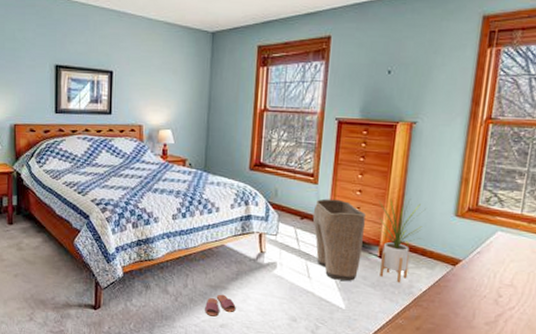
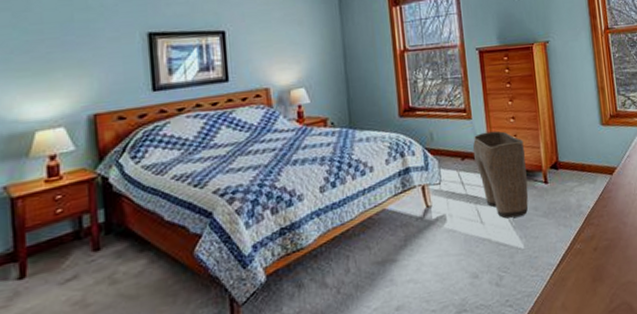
slippers: present [205,294,236,317] -> none [374,268,411,301]
house plant: present [376,195,426,283] -> none [532,114,579,206]

